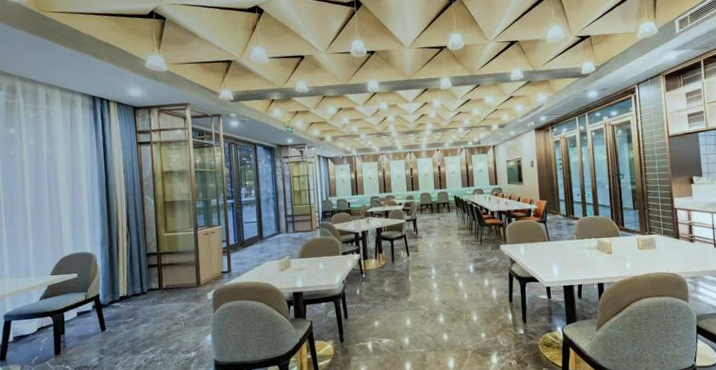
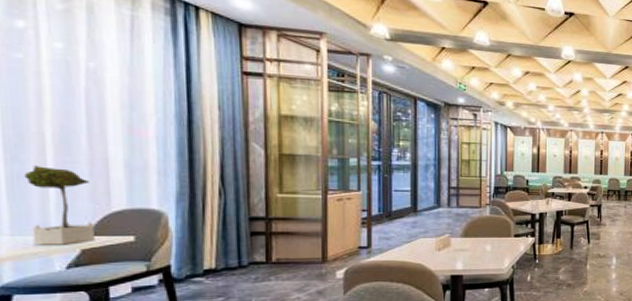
potted tree: none [16,227,55,284] -> present [24,166,95,245]

